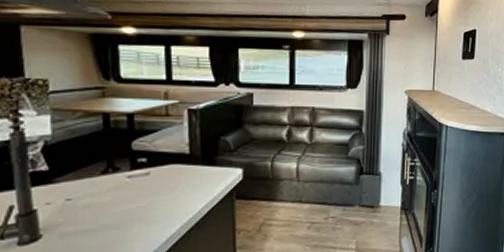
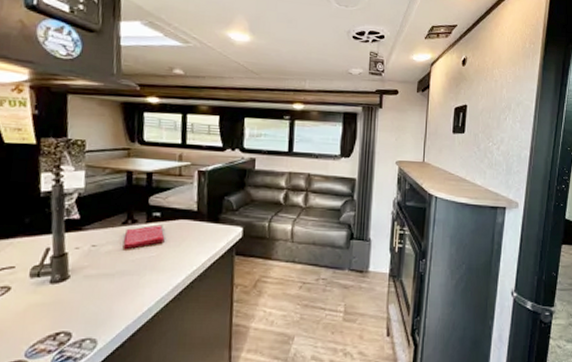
dish towel: none [104,171,154,202] -> present [122,224,165,250]

